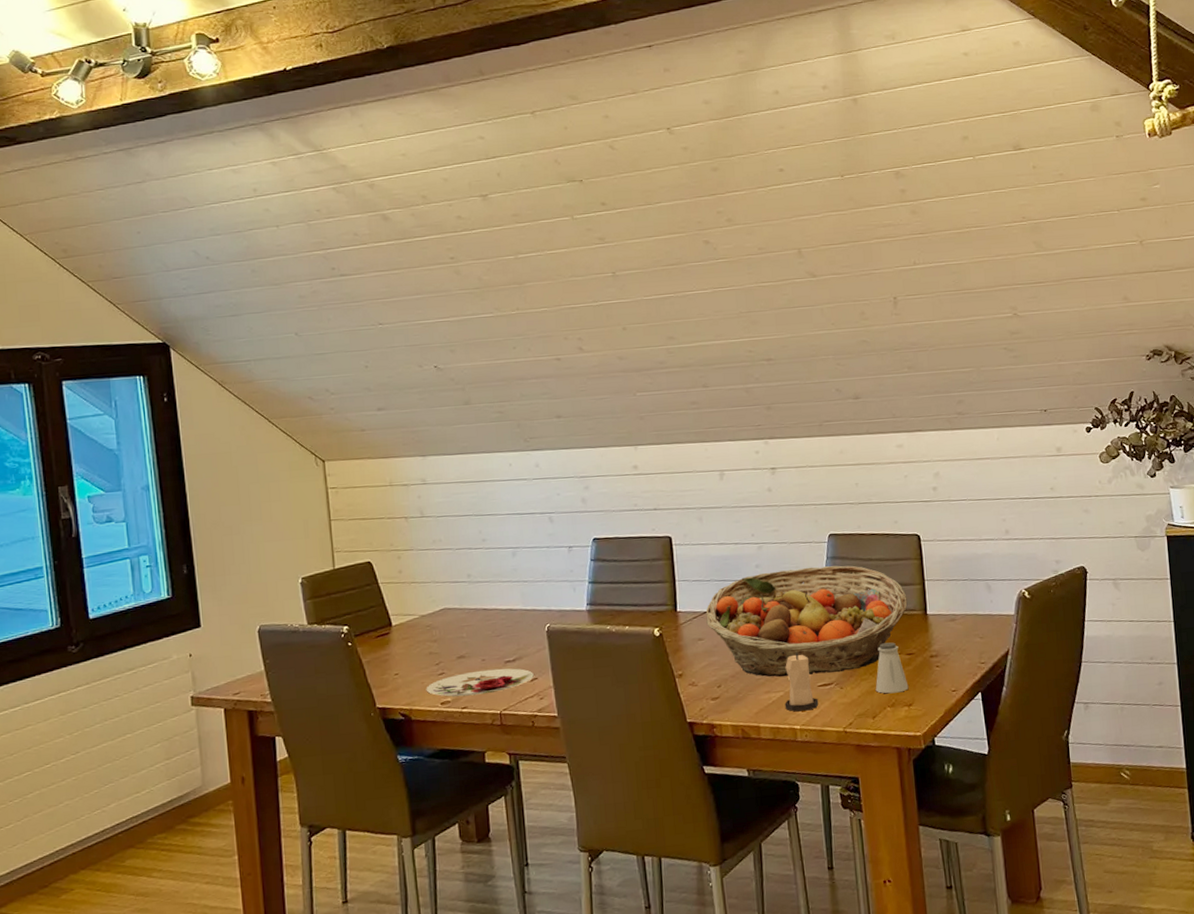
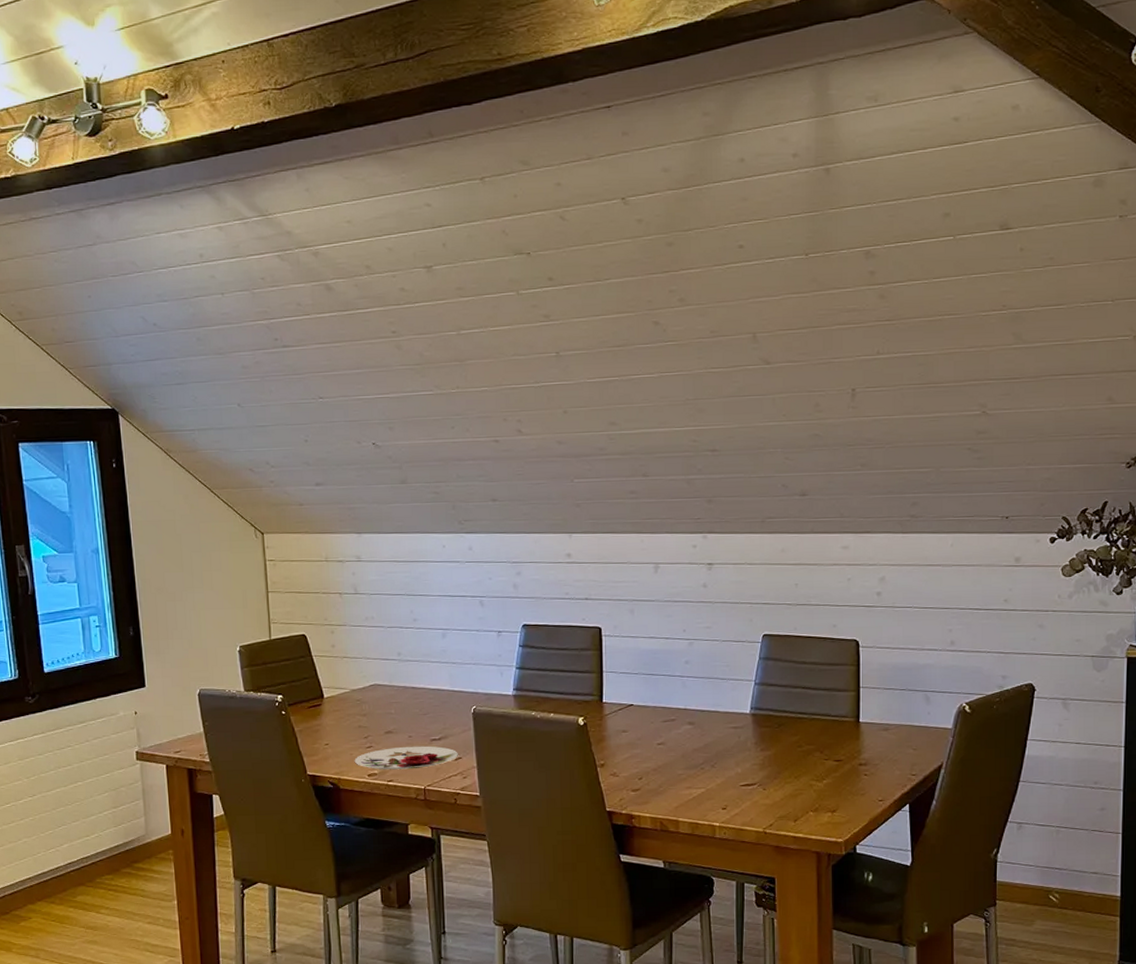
fruit basket: present [705,565,908,678] -> none [631,666,840,774]
candle: present [785,652,819,712] -> none [705,750,740,809]
saltshaker: present [875,642,909,694] -> none [799,747,834,799]

